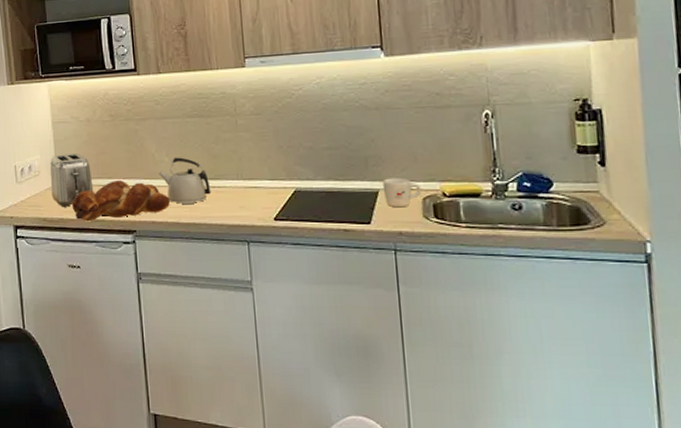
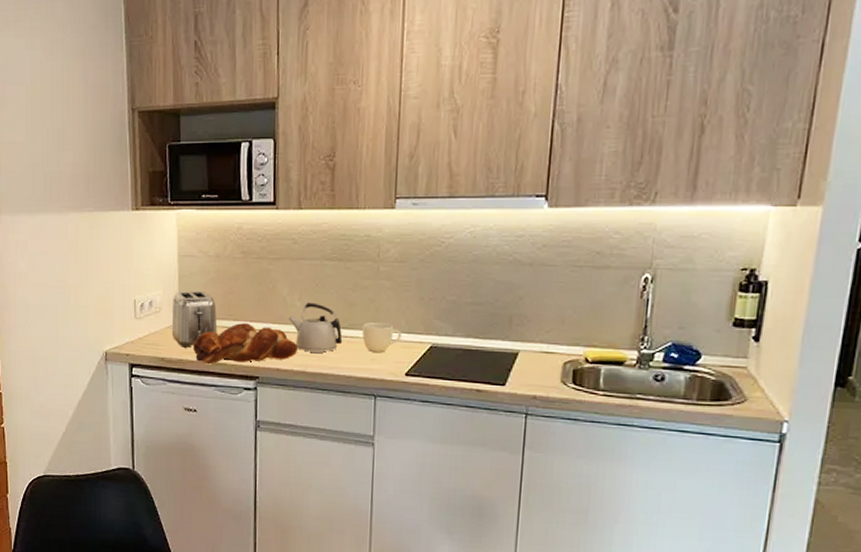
cup: none [228,172,266,201] -> present [362,322,402,353]
mug: present [382,177,422,208] -> none [523,339,565,371]

